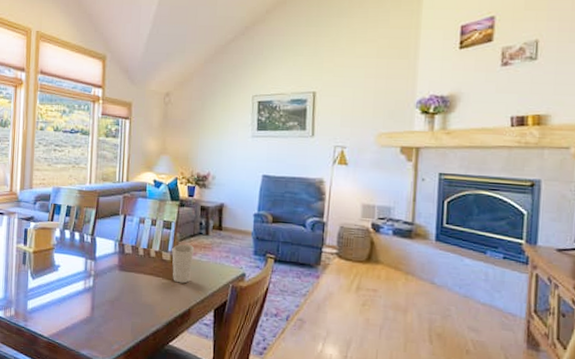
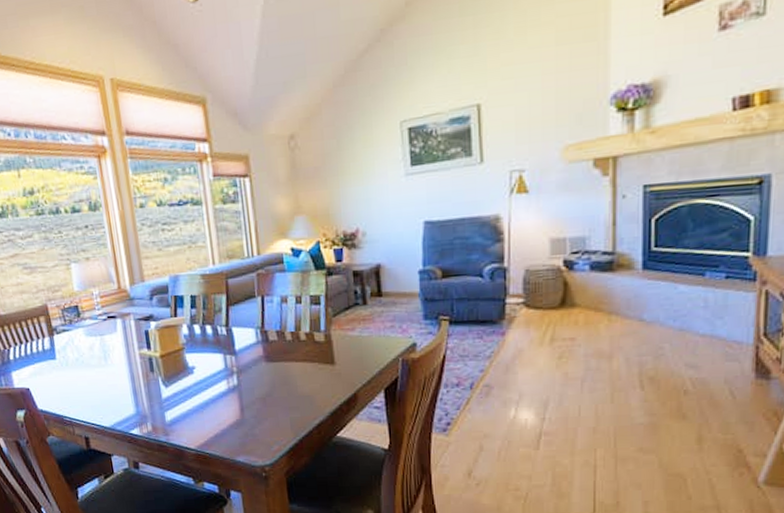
cup: present [172,243,195,284] -> none [325,318,352,366]

